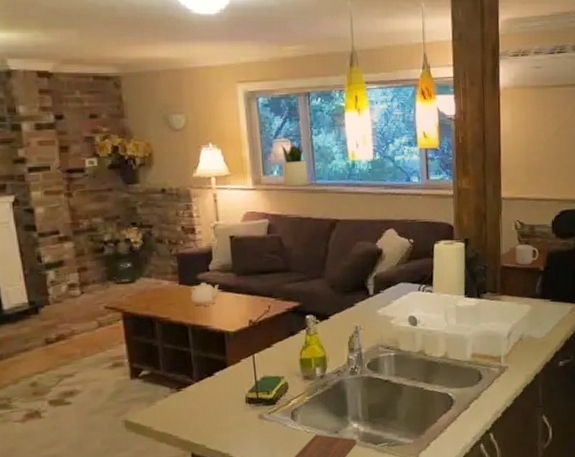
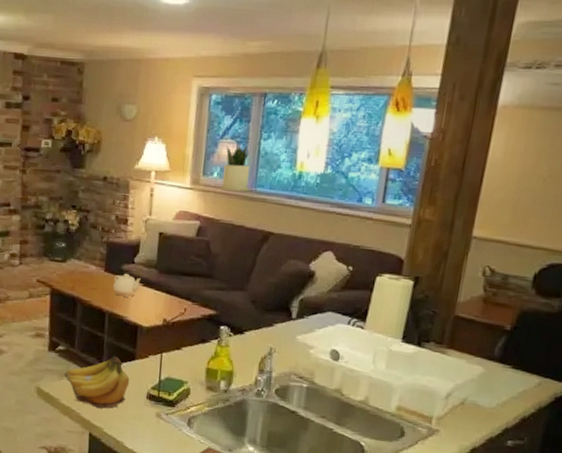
fruit: none [153,368,226,425] -> present [64,356,130,408]
mug: present [515,244,539,266] -> none [475,294,508,321]

